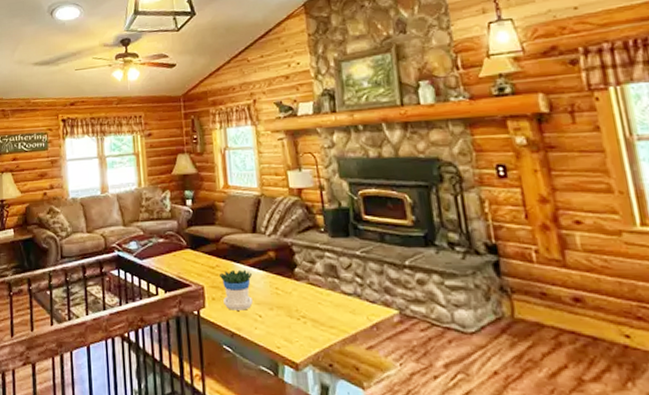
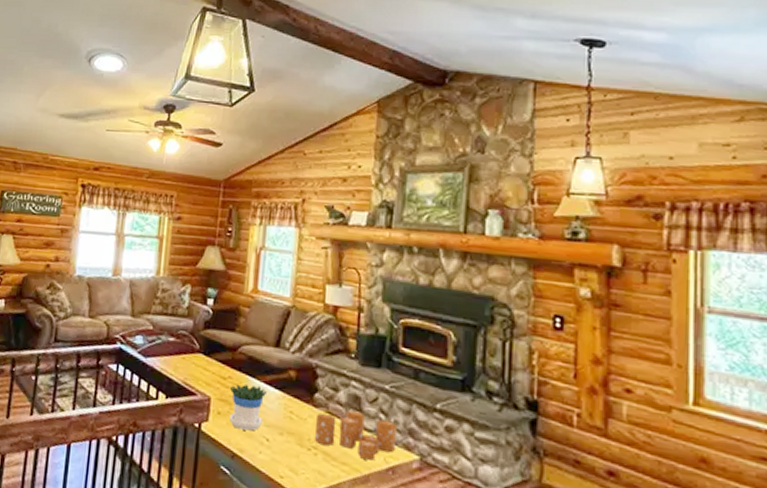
candle: none [299,279,375,321] -> present [314,410,397,461]

